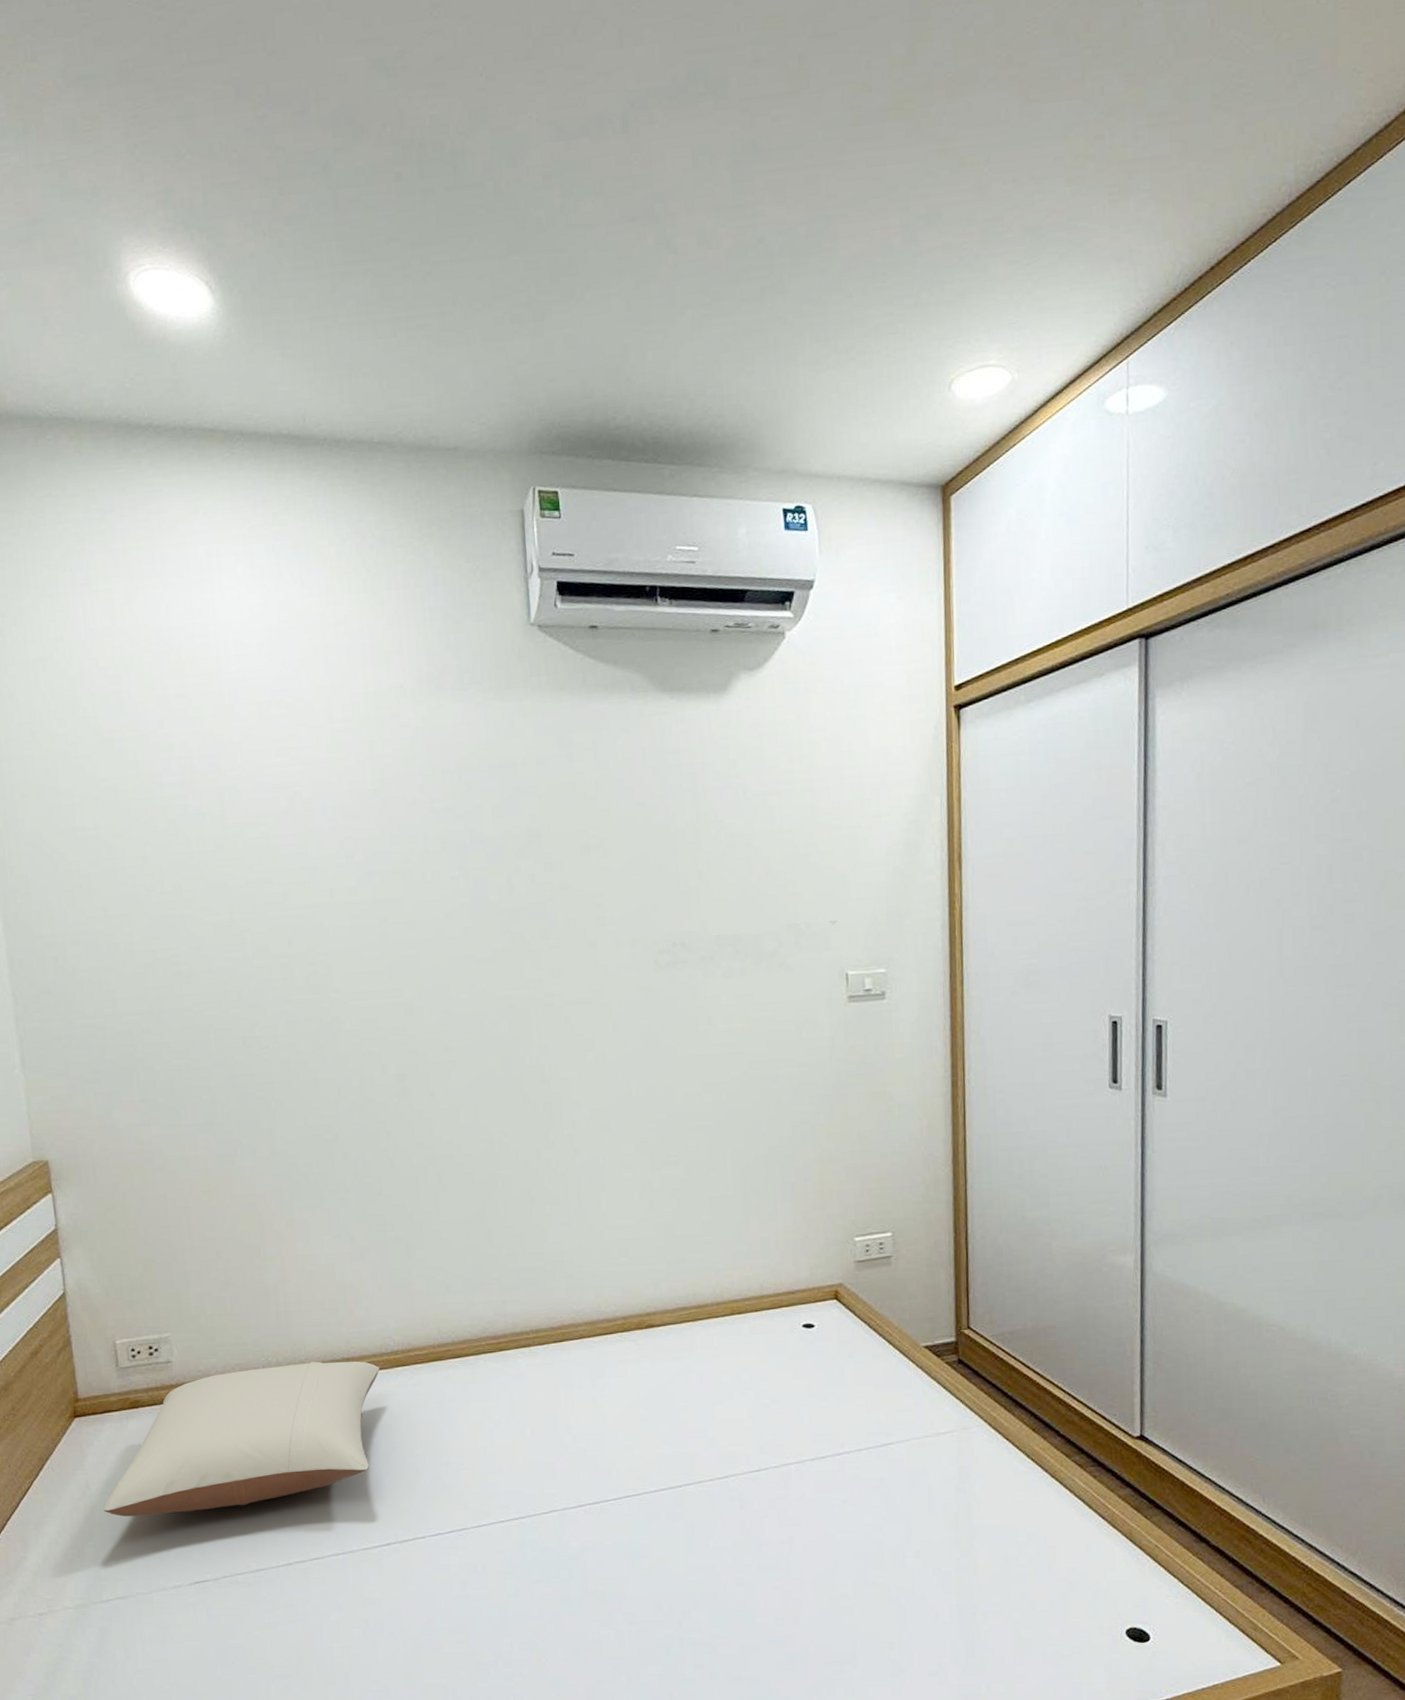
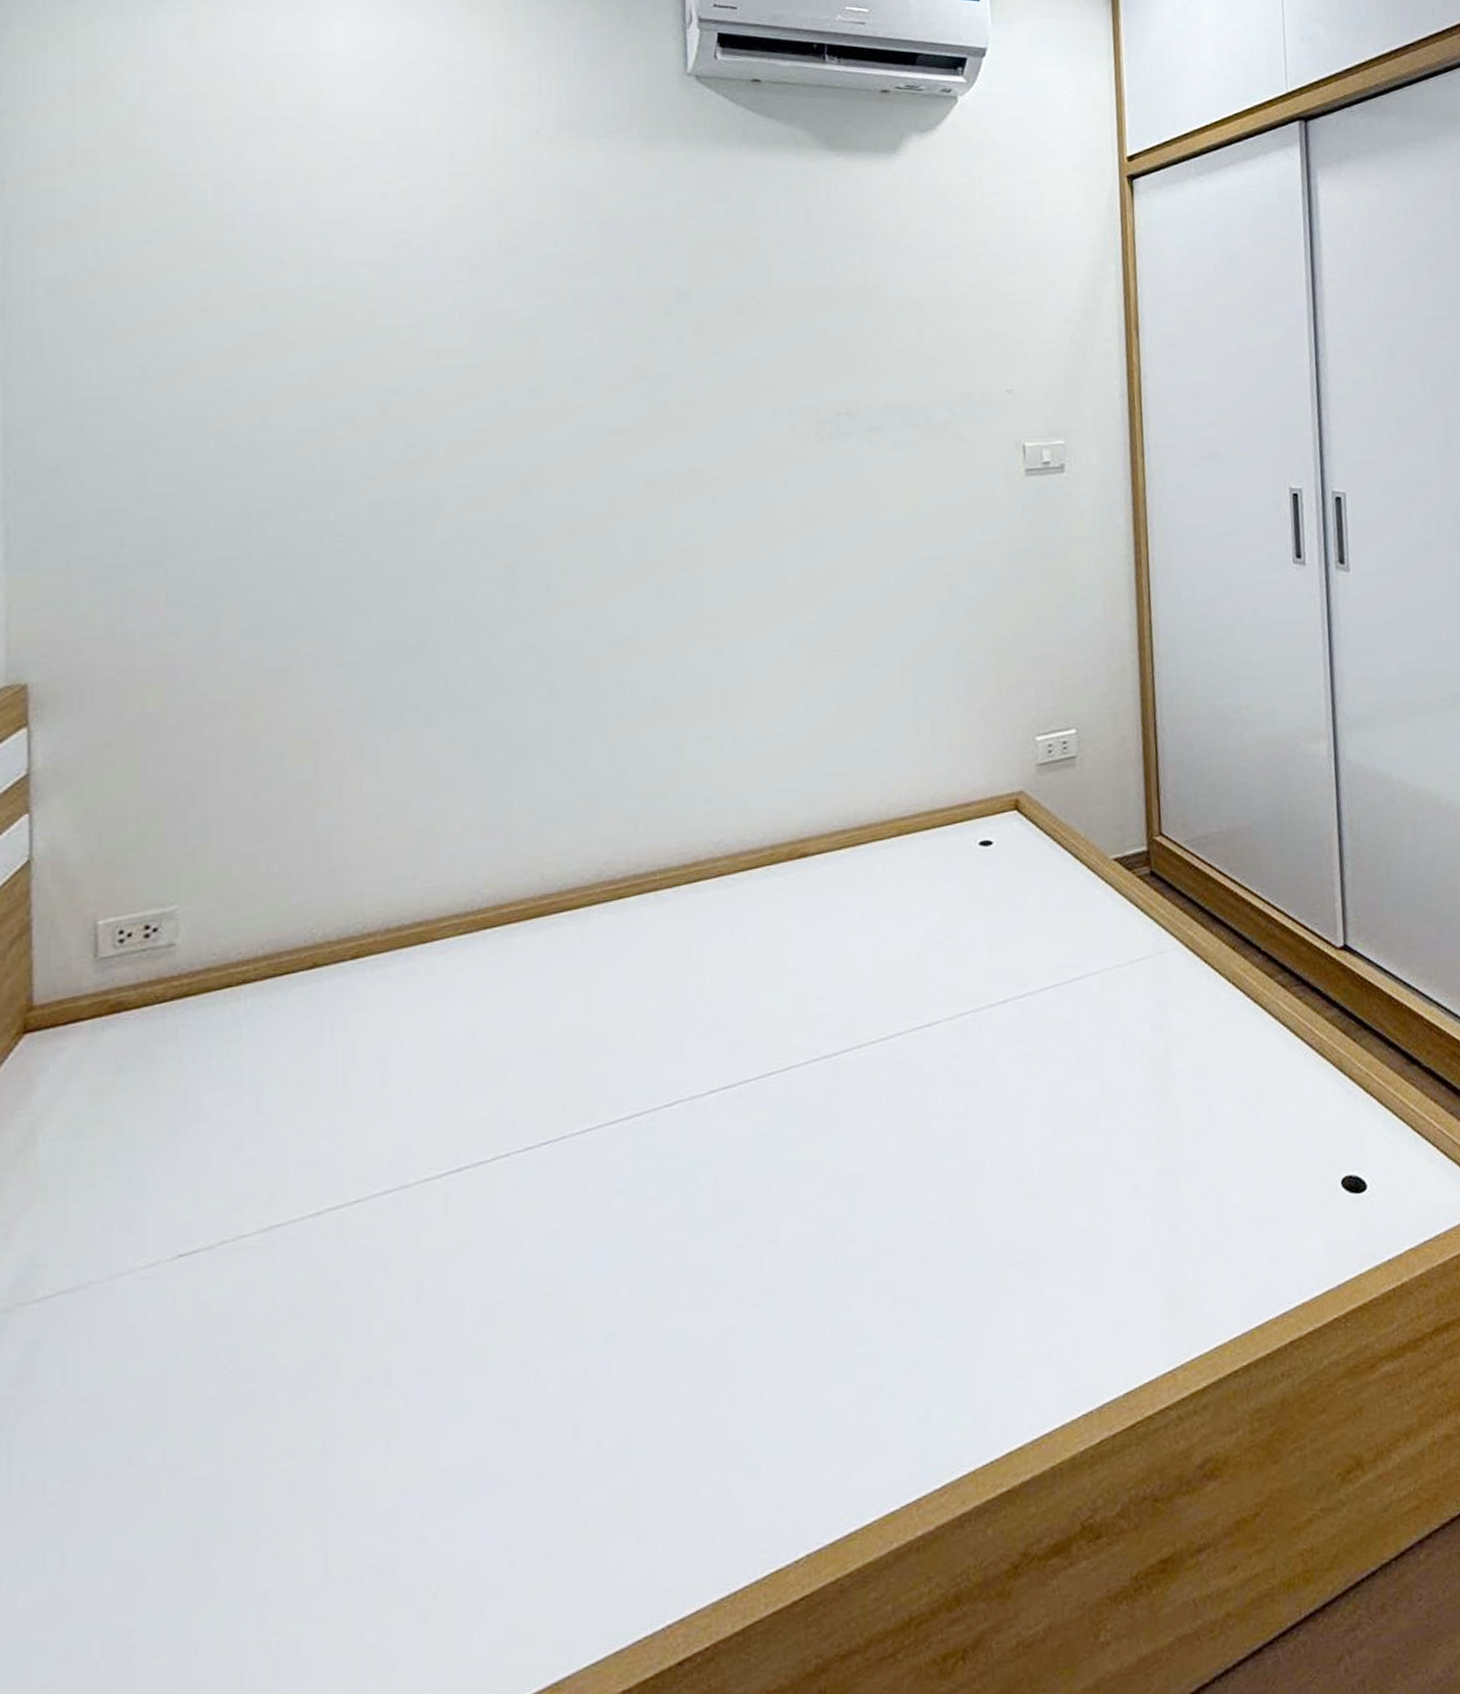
pillow: present [103,1361,380,1517] -> none [52,925,462,1171]

